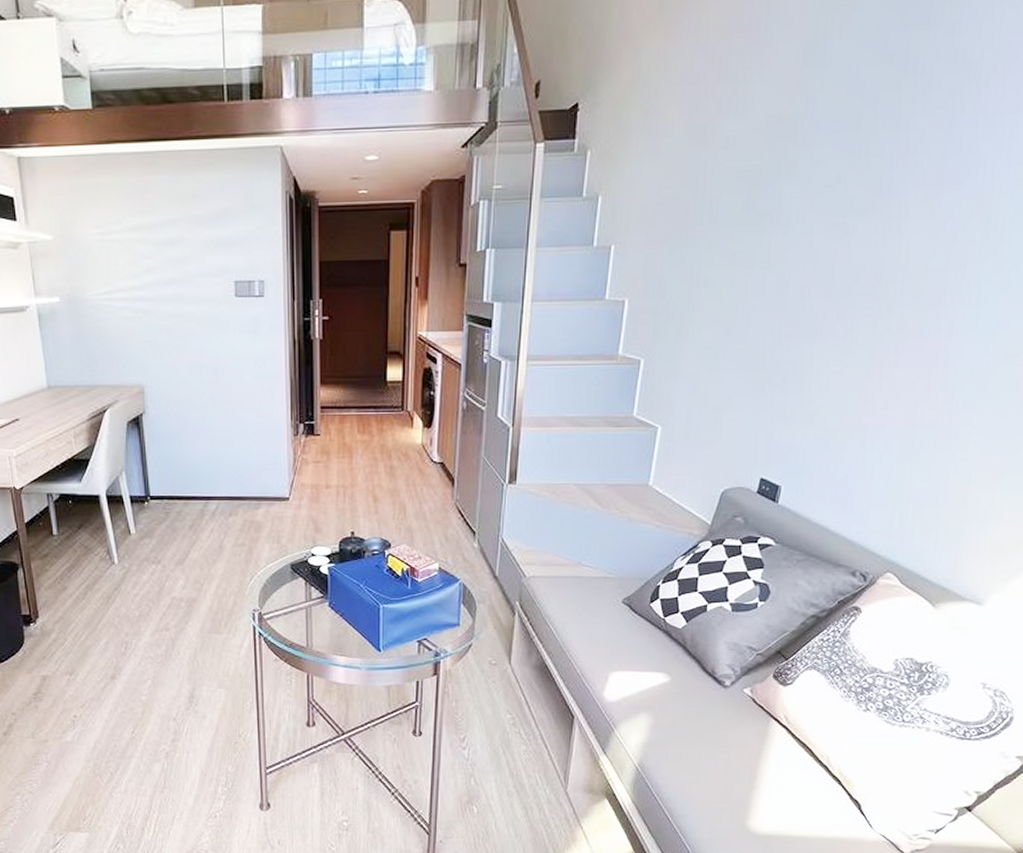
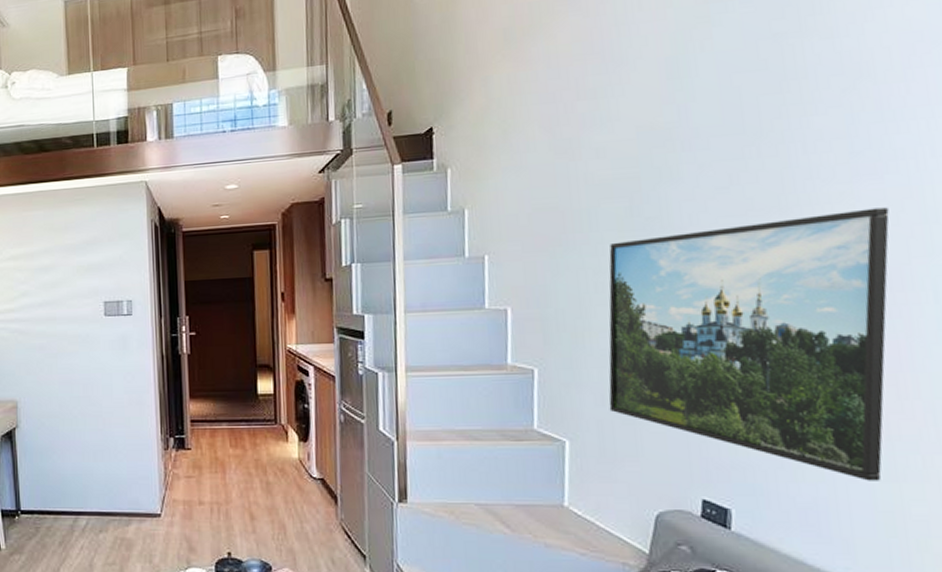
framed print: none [699,213,960,461] -> present [609,207,890,481]

